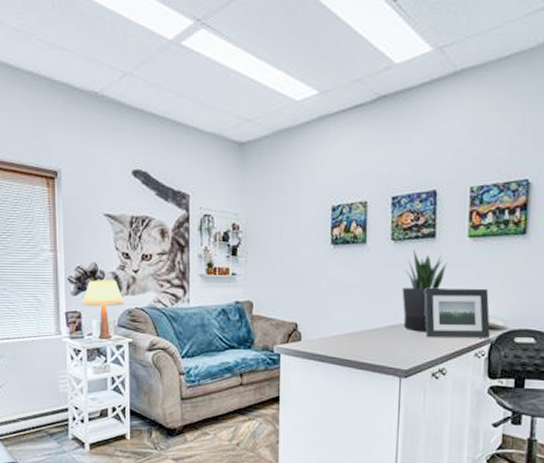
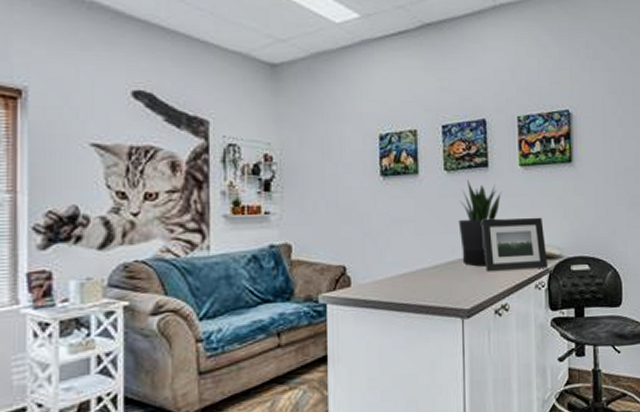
table lamp: present [82,278,125,339] -> none [54,225,120,306]

